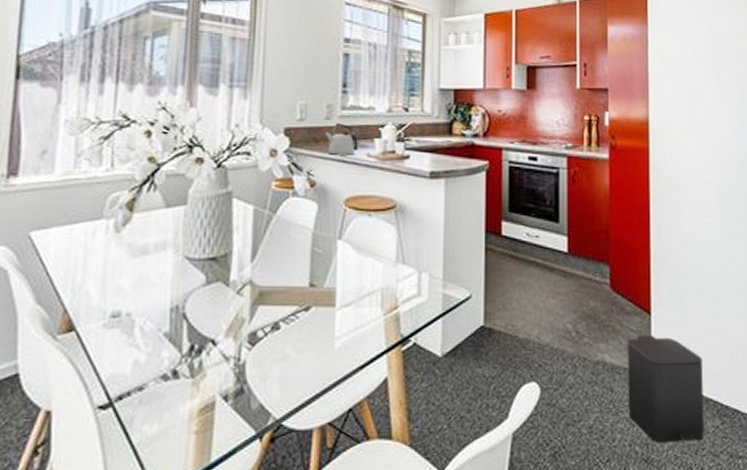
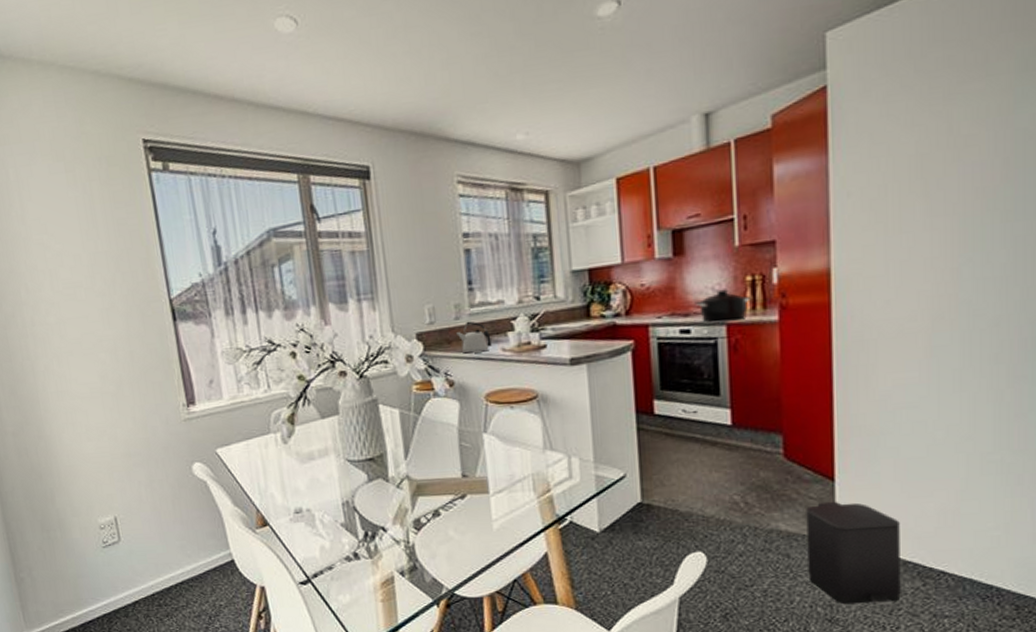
saucepan: none [542,124,587,154] -> present [694,289,751,322]

